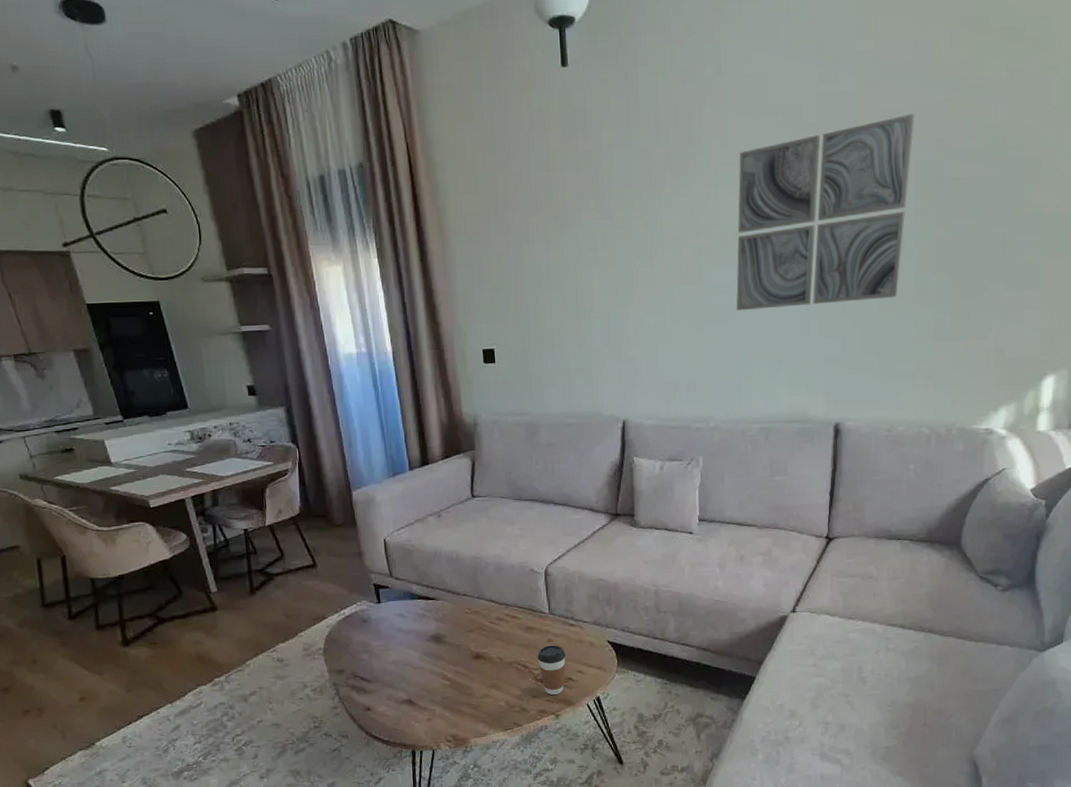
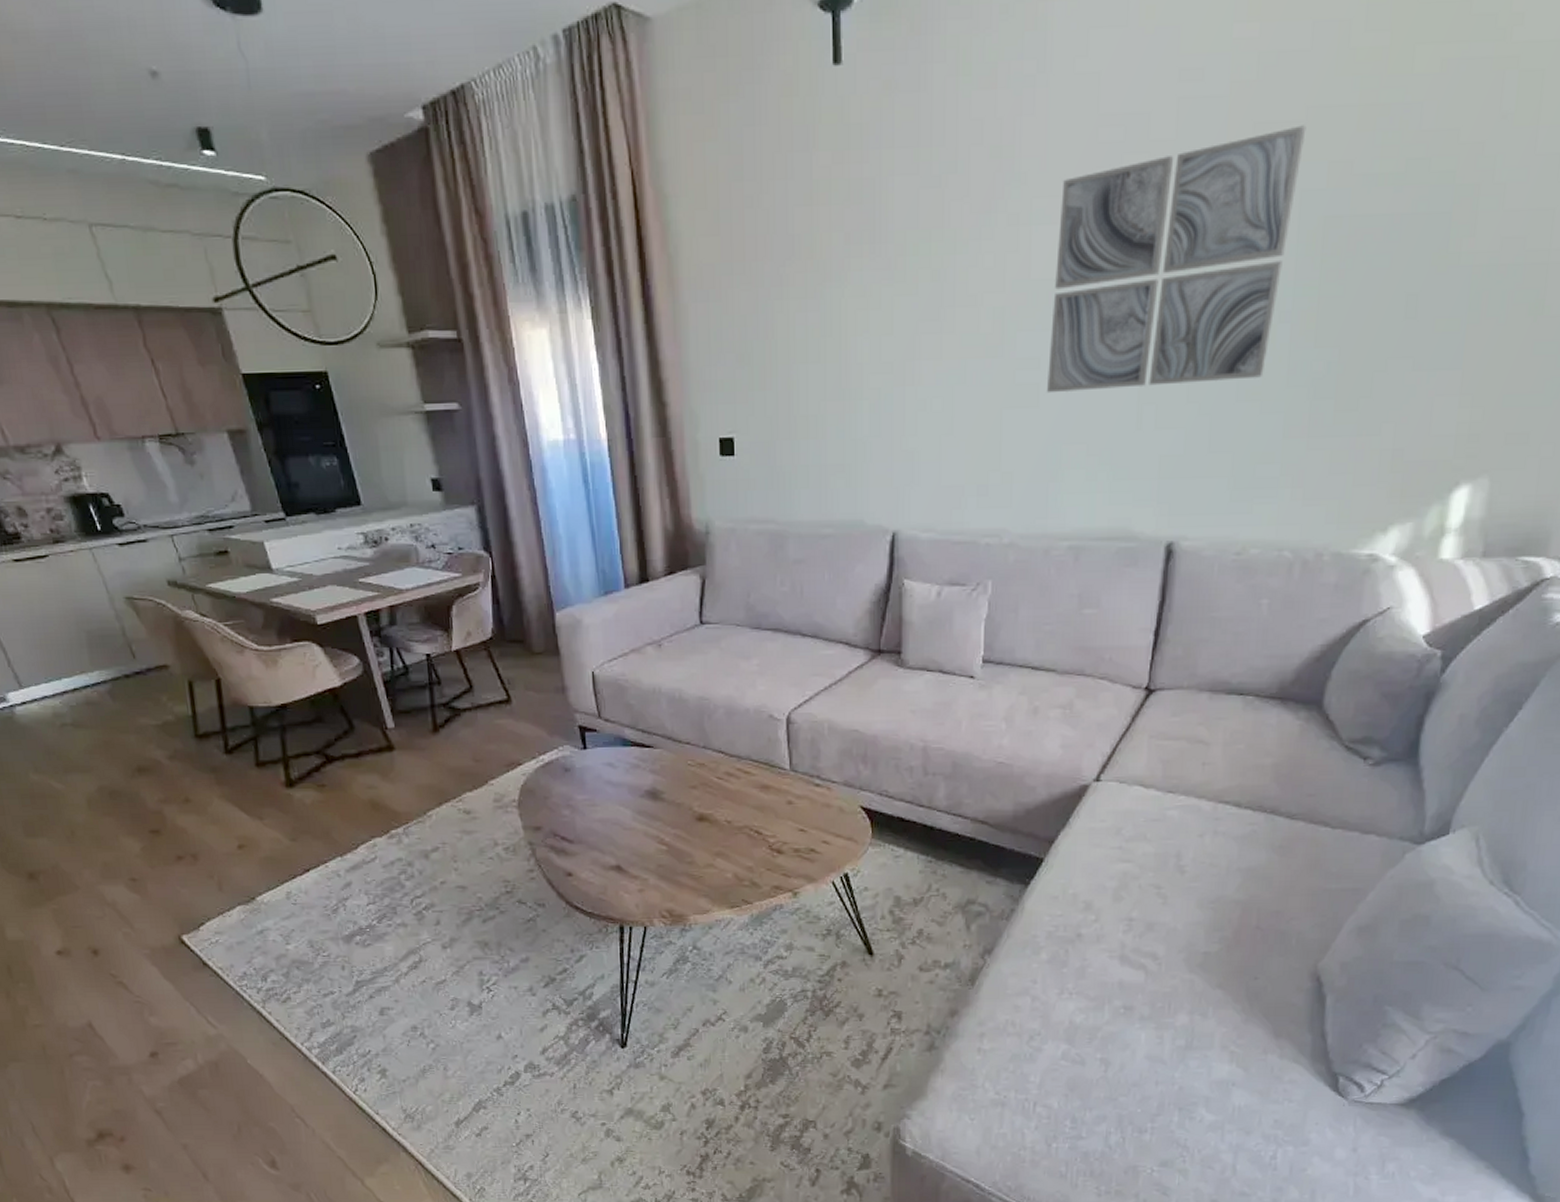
coffee cup: present [537,645,566,696] -> none [773,808,809,869]

